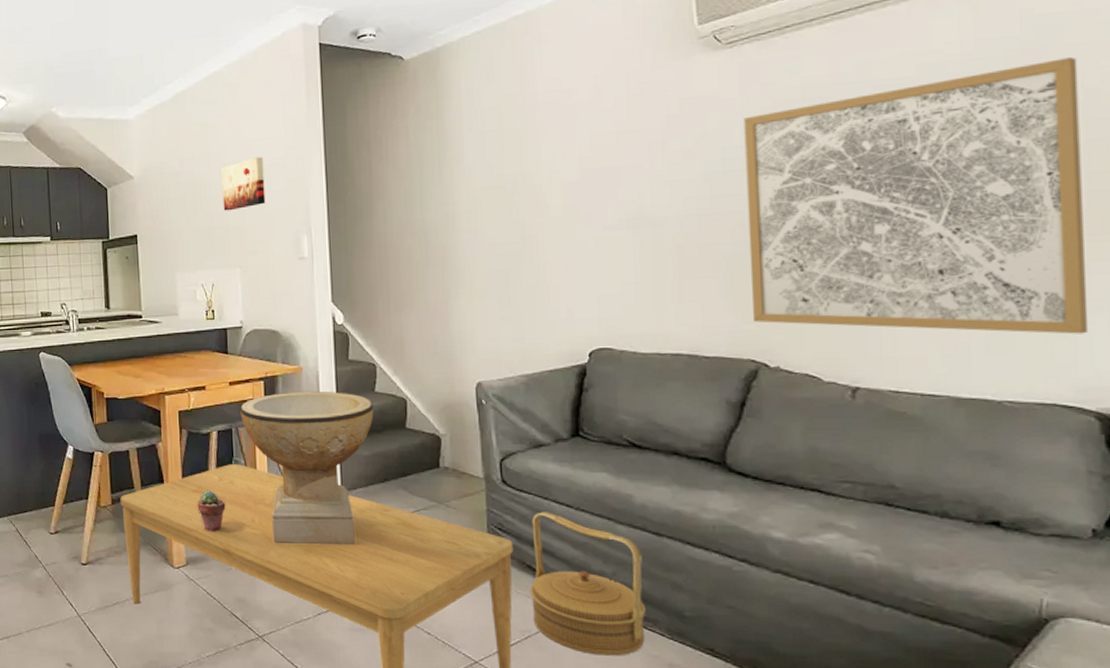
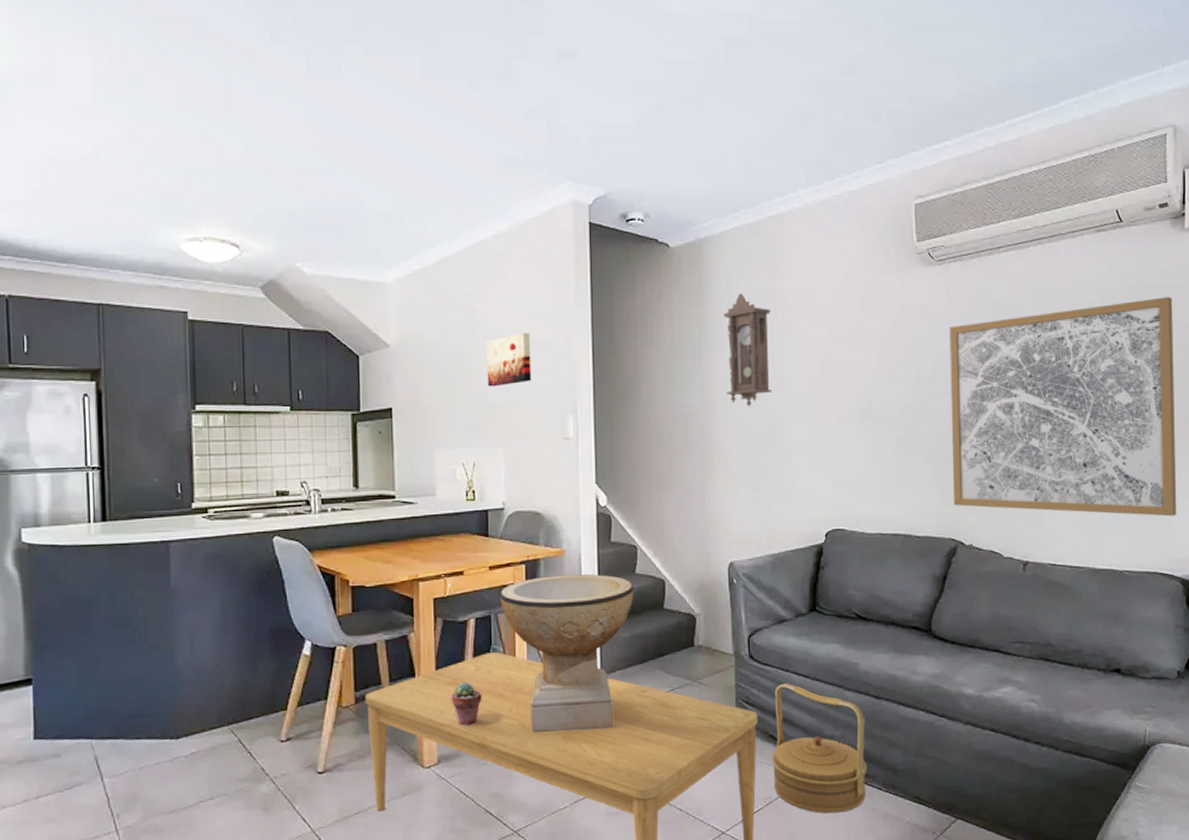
pendulum clock: none [465,100,523,220] -> present [723,293,773,408]

